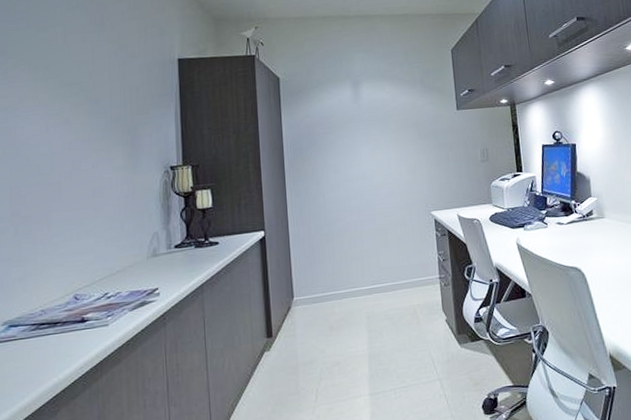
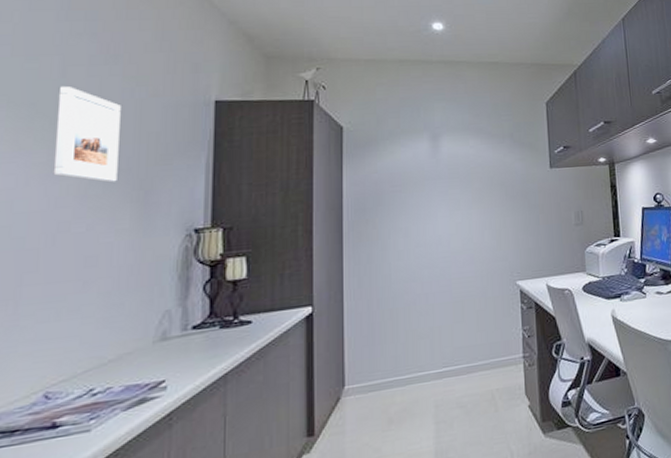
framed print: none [63,51,111,129] -> present [53,86,121,183]

